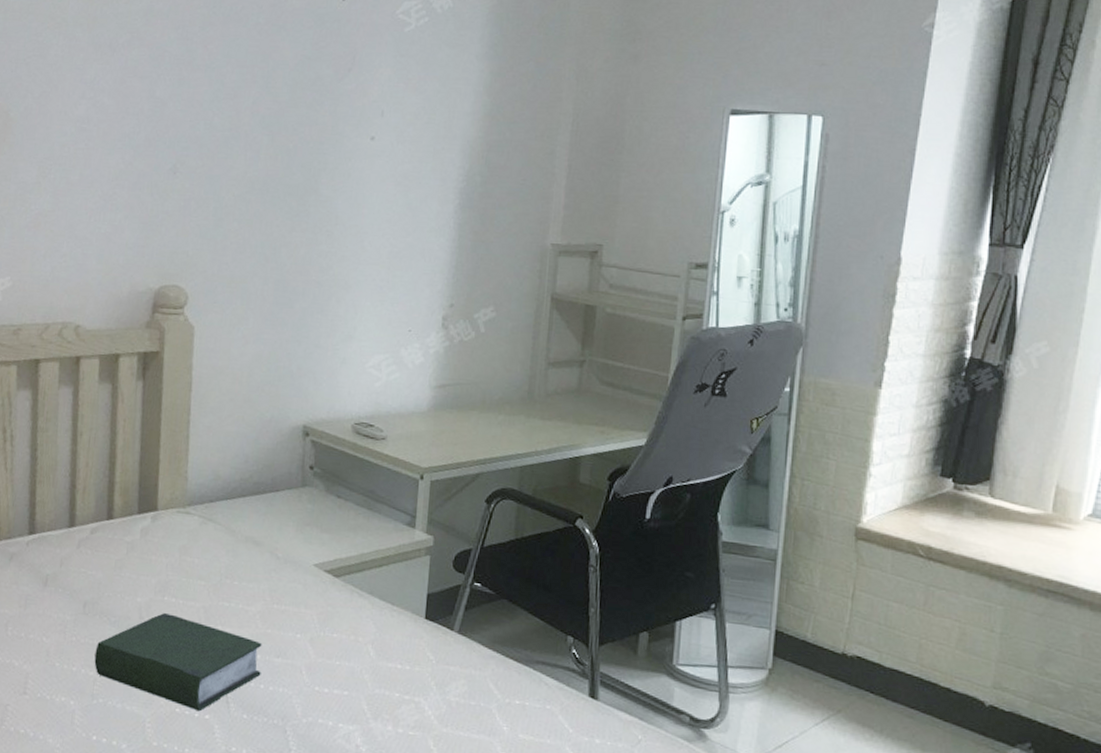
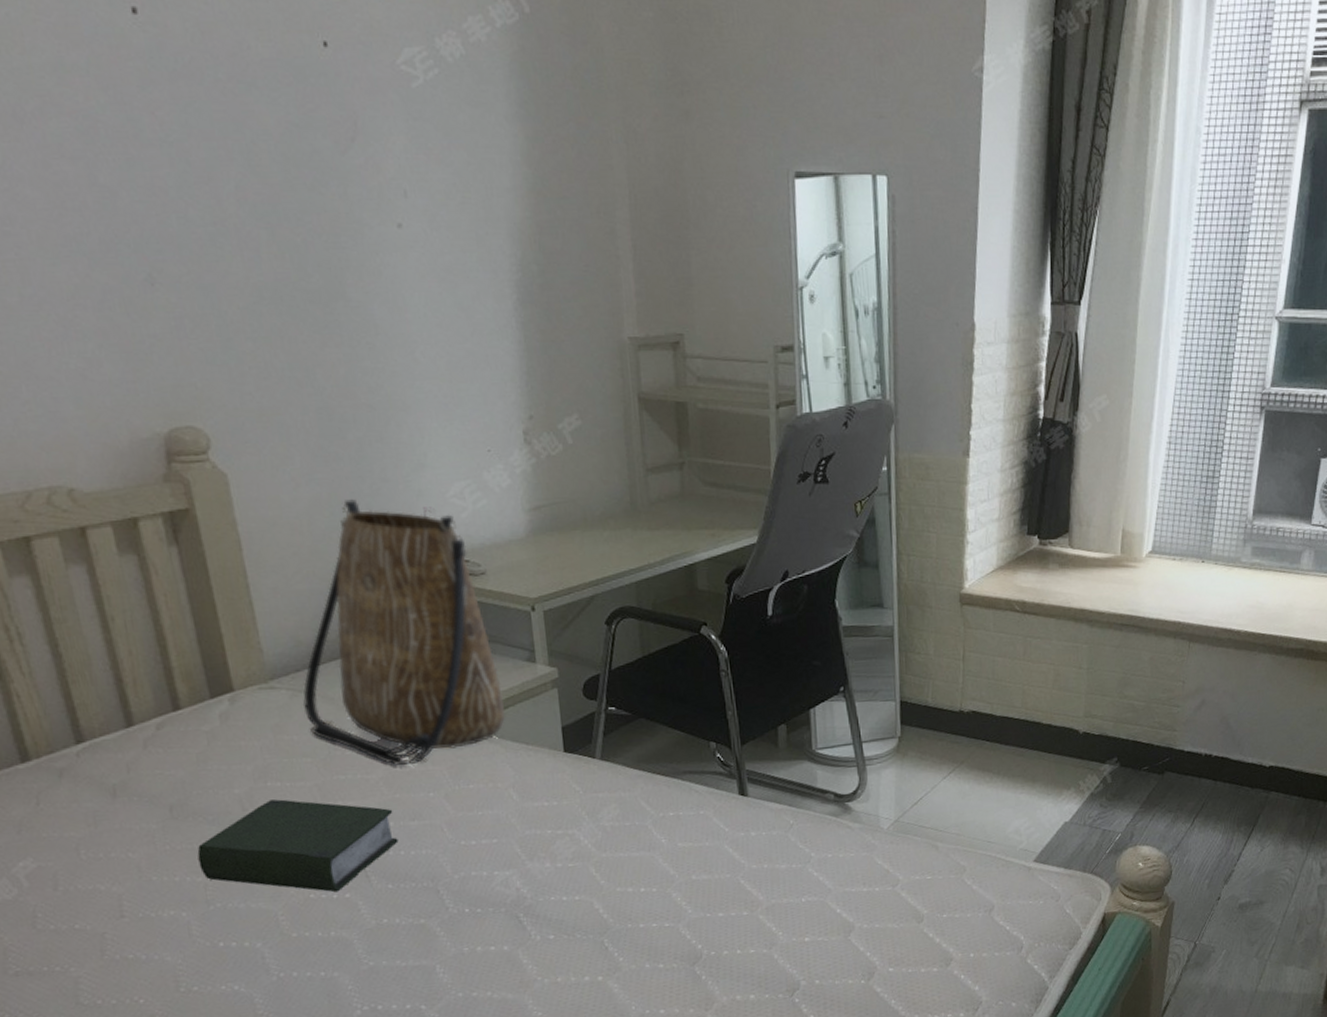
tote bag: none [208,359,380,605] -> present [302,499,506,766]

